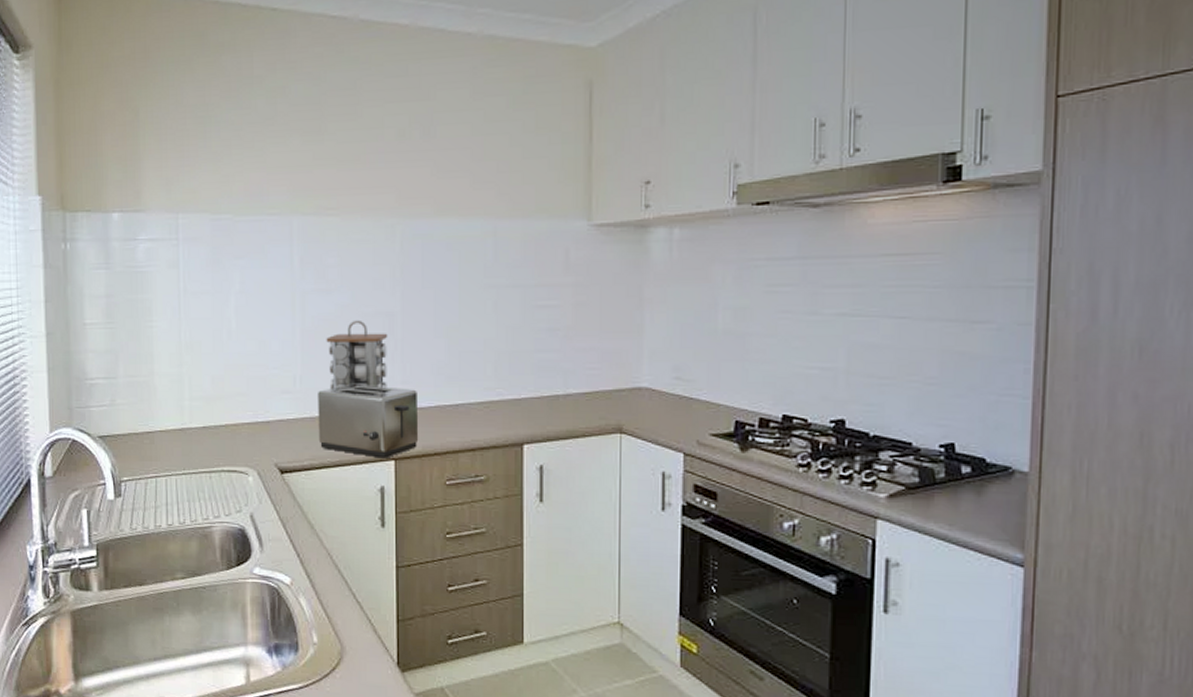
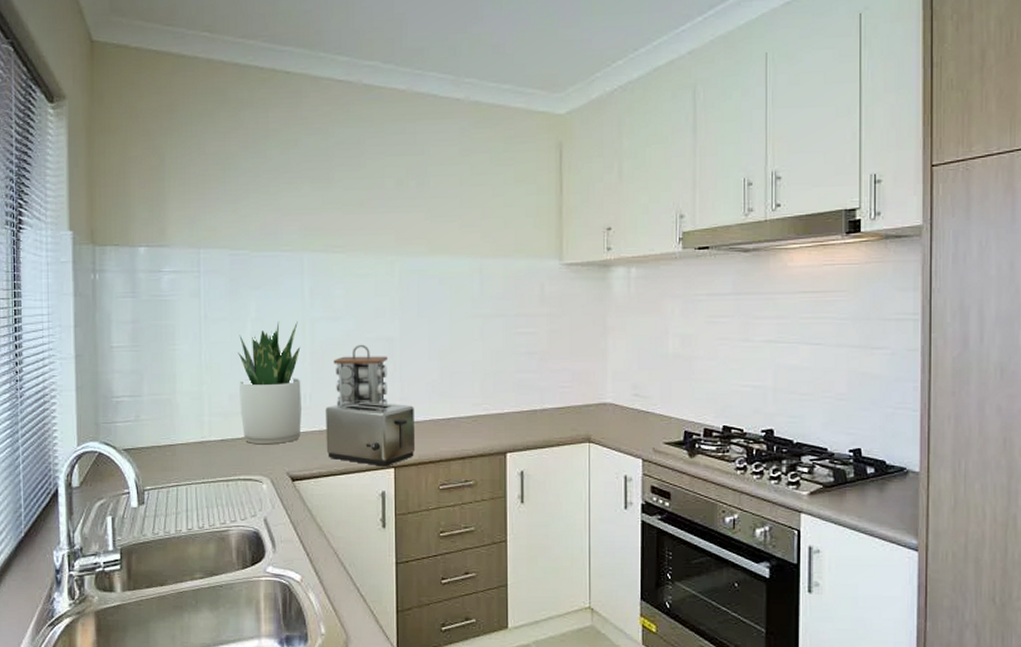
planter: none [221,294,291,433] -> present [238,321,301,445]

